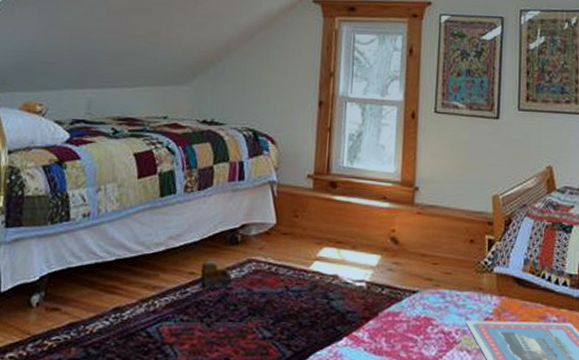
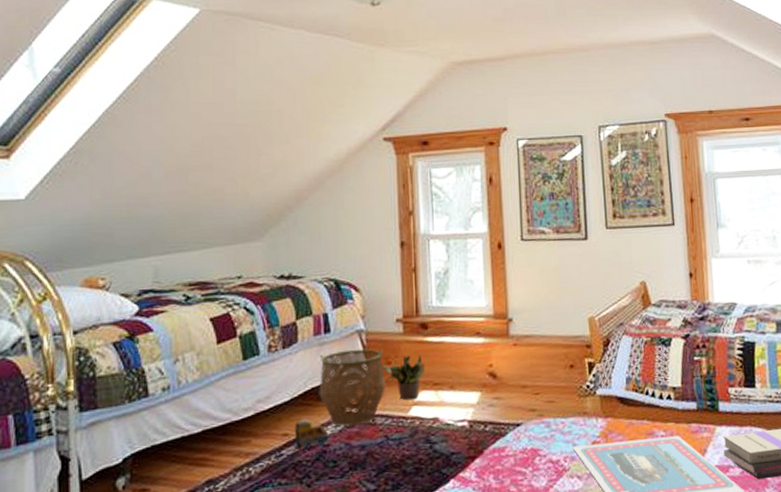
basket: none [227,198,292,273] -> present [319,348,387,426]
potted plant: none [289,210,331,254] -> present [382,355,426,400]

